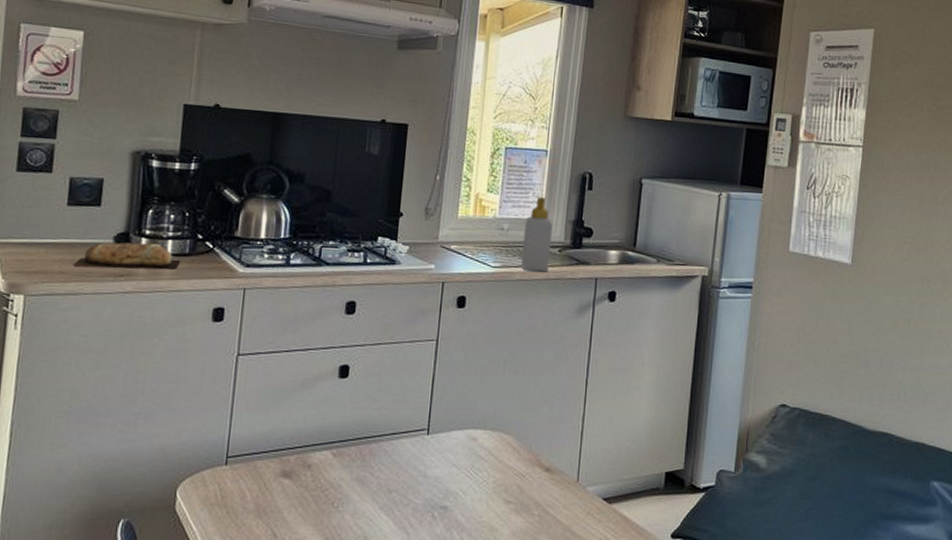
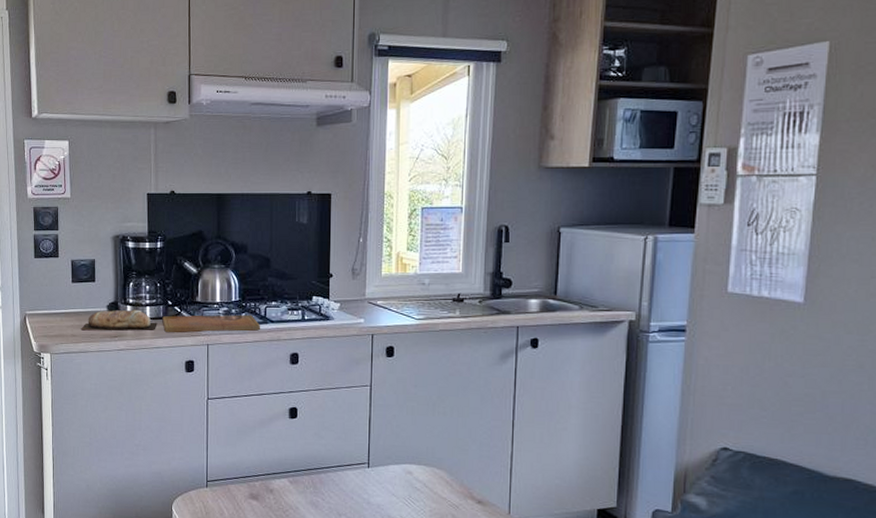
cutting board: none [187,252,313,275] -> present [162,314,260,333]
soap bottle: present [521,196,553,272] -> none [443,251,472,322]

